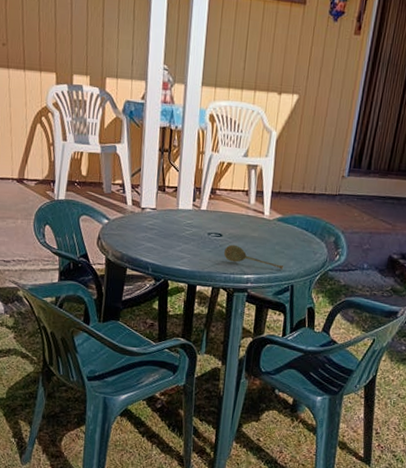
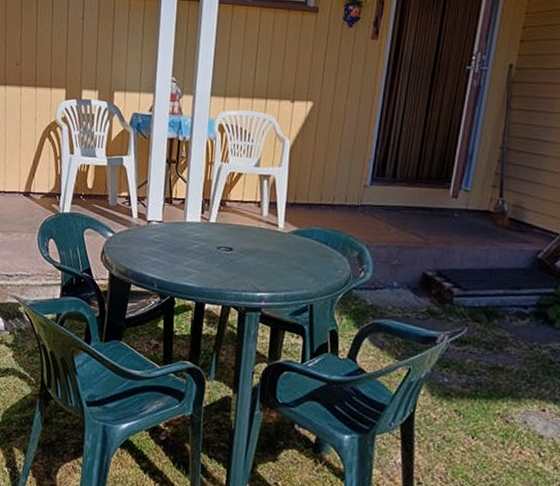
soupspoon: present [223,244,284,270] -> none [234,259,302,288]

